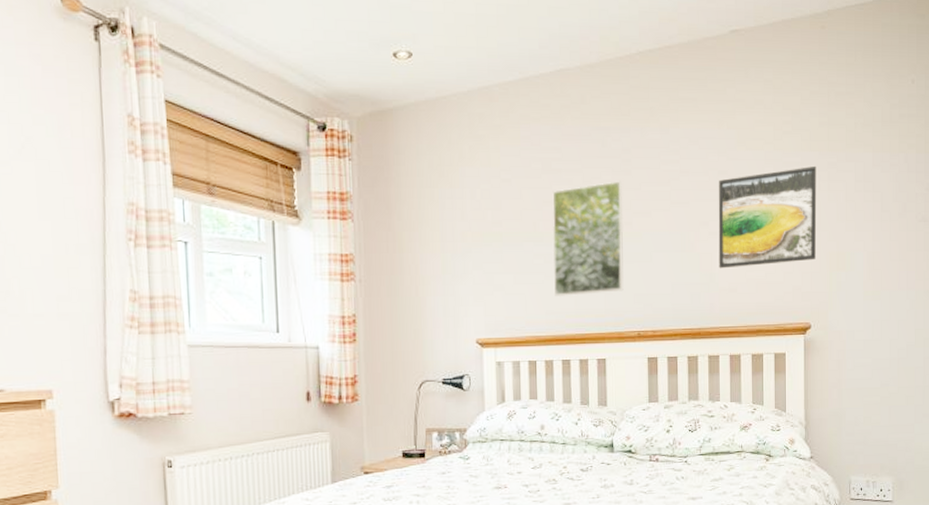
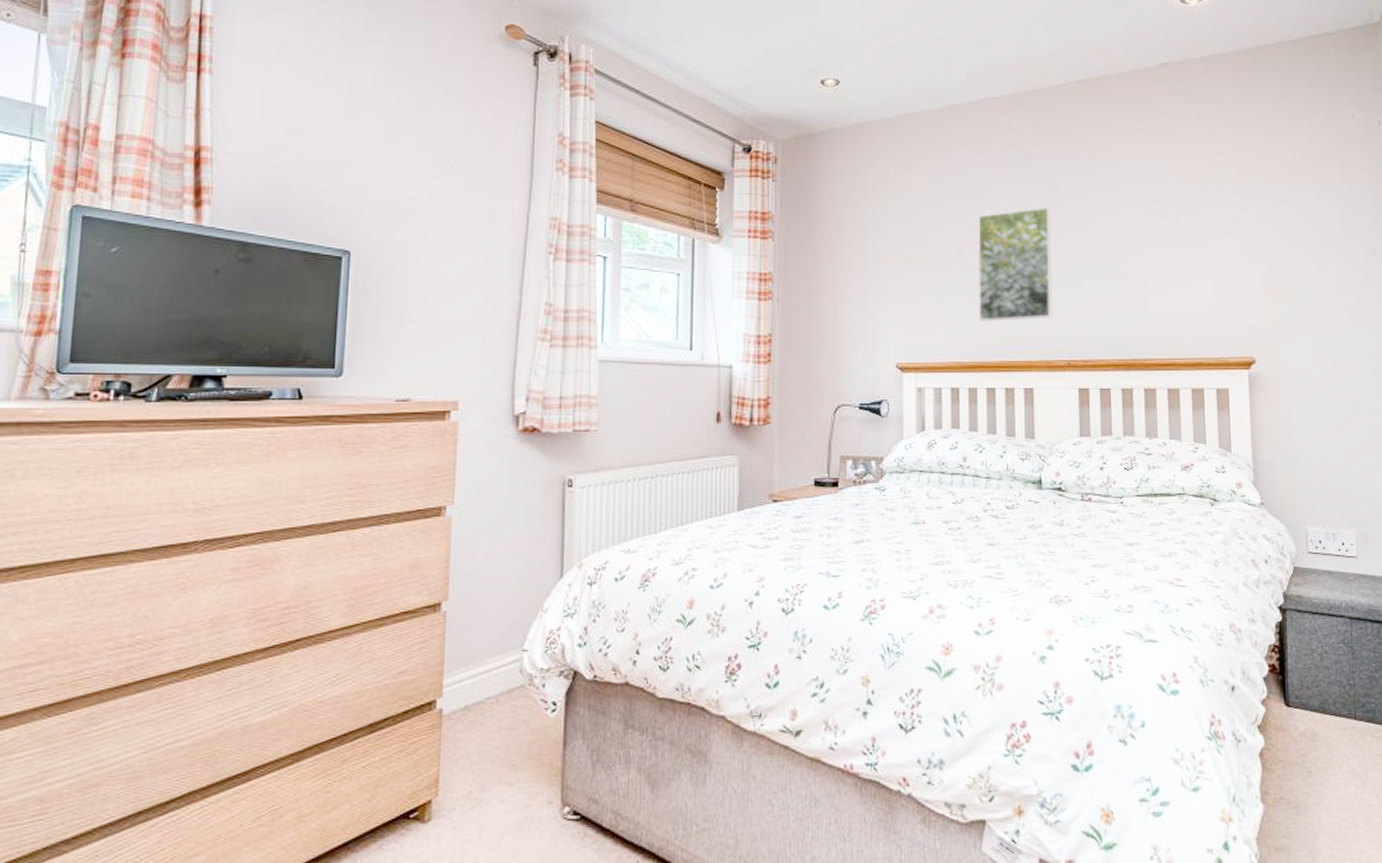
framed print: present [718,165,817,269] -> none [1151,196,1258,298]

